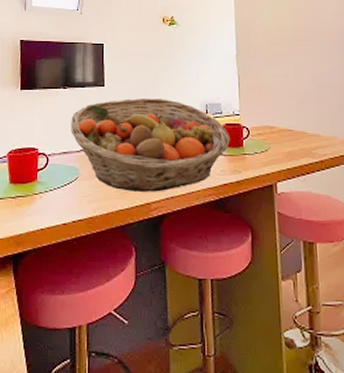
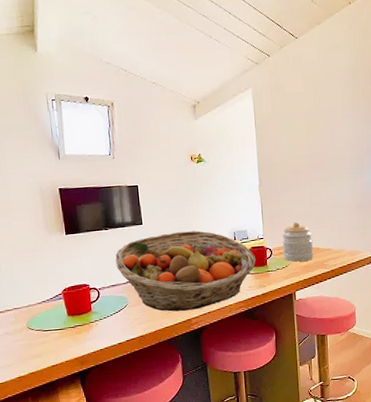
jar: none [261,100,299,146] -> present [282,222,314,262]

